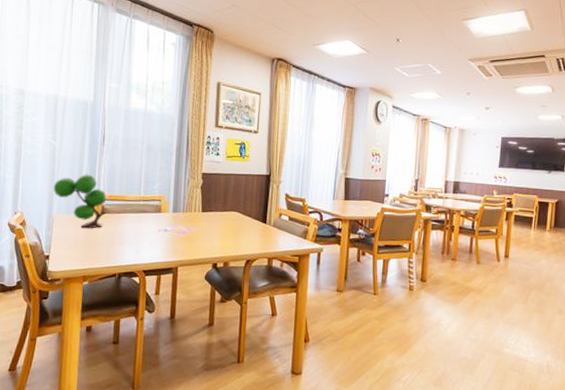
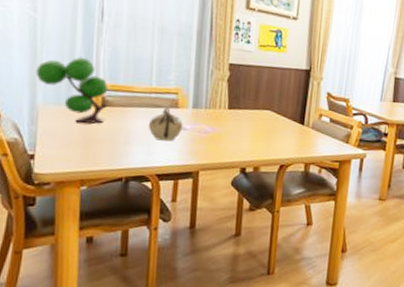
teapot: none [137,212,165,241] -> present [148,107,183,141]

